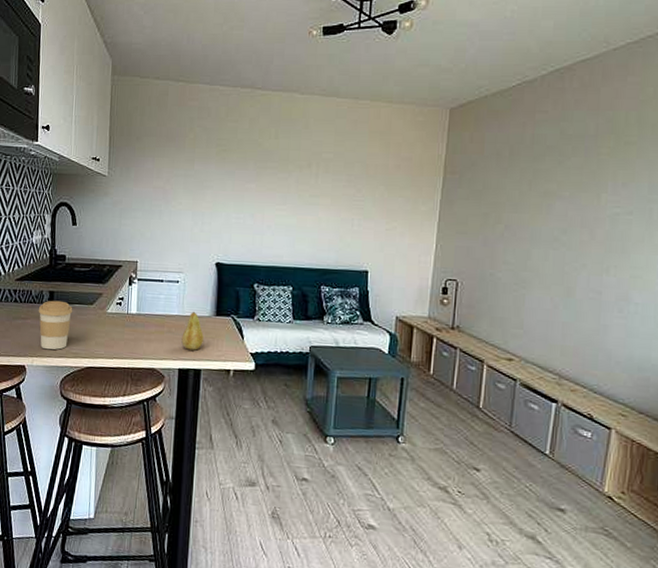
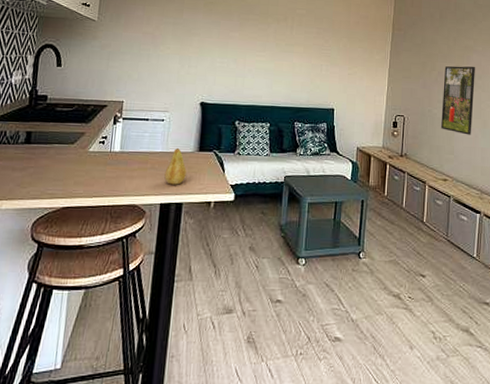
coffee cup: present [38,300,73,350] -> none [12,140,52,192]
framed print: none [507,217,558,306] -> present [441,66,475,135]

